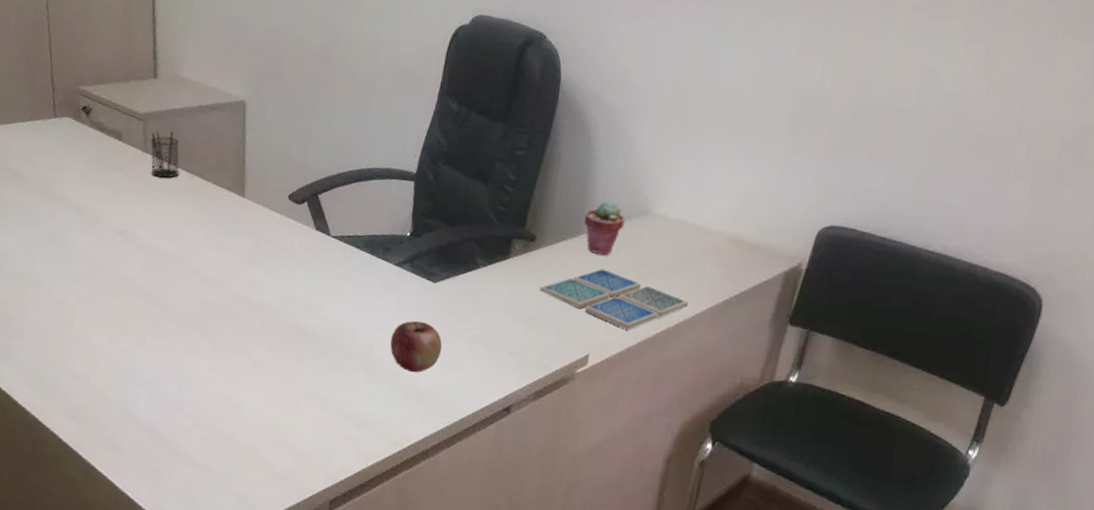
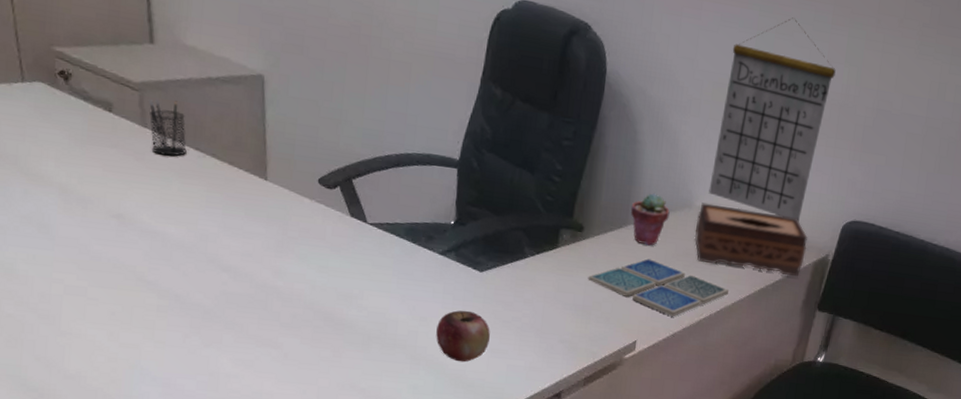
tissue box: none [651,209,777,288] -> present [694,202,807,277]
calendar: none [666,11,808,228] -> present [708,17,836,222]

